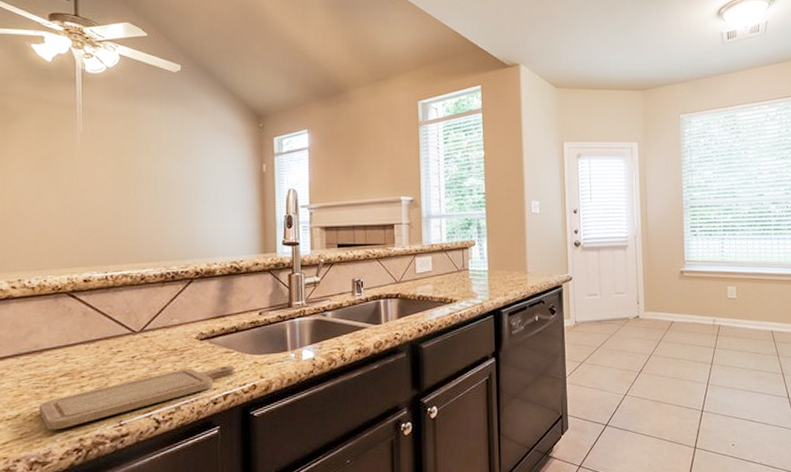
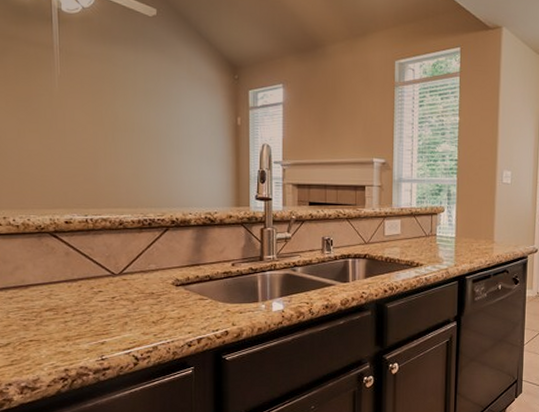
chopping board: present [39,365,235,430] -> none [27,311,209,360]

